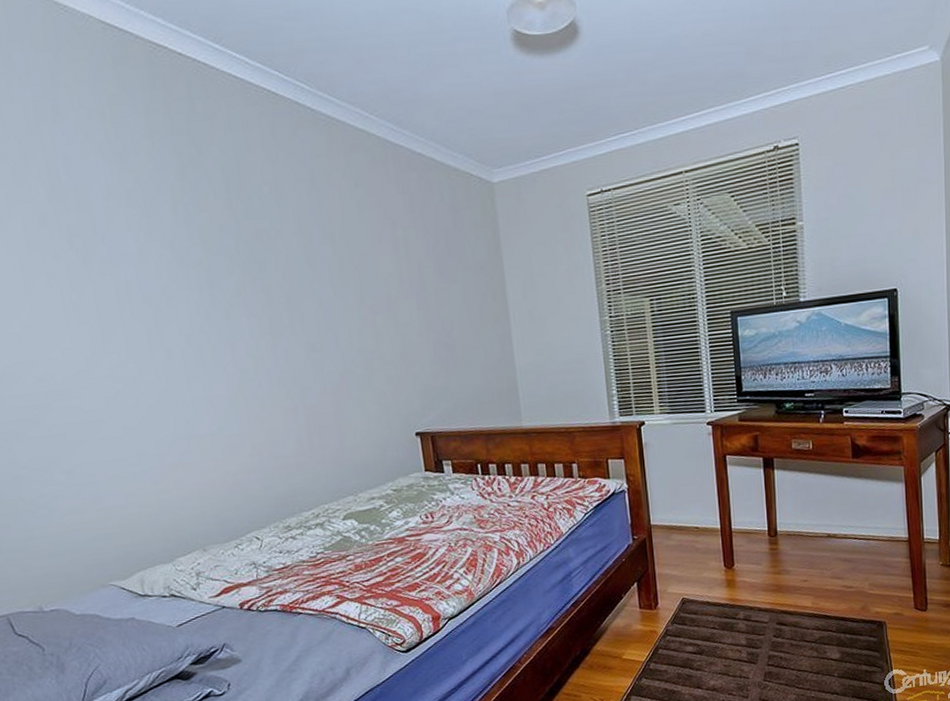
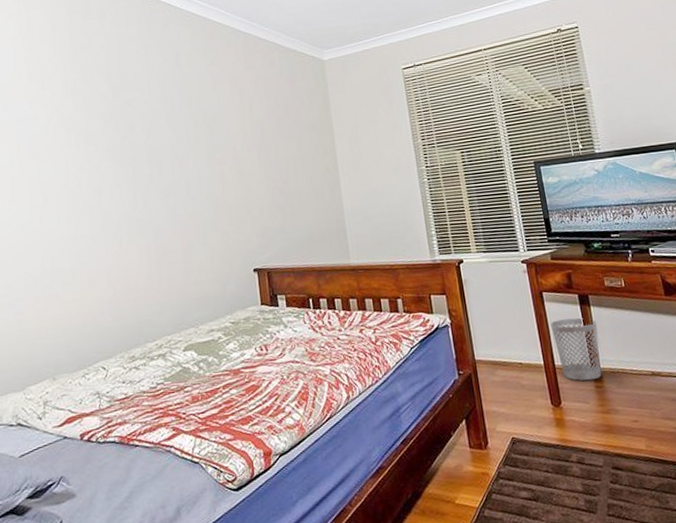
wastebasket: none [731,481,779,544] -> present [550,318,602,381]

